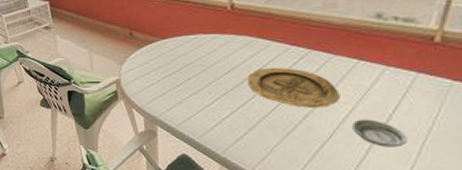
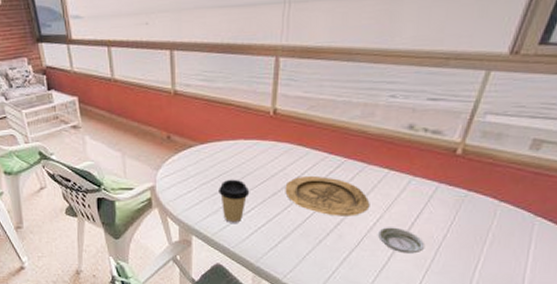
coffee cup: none [181,71,212,114] -> present [219,179,250,223]

